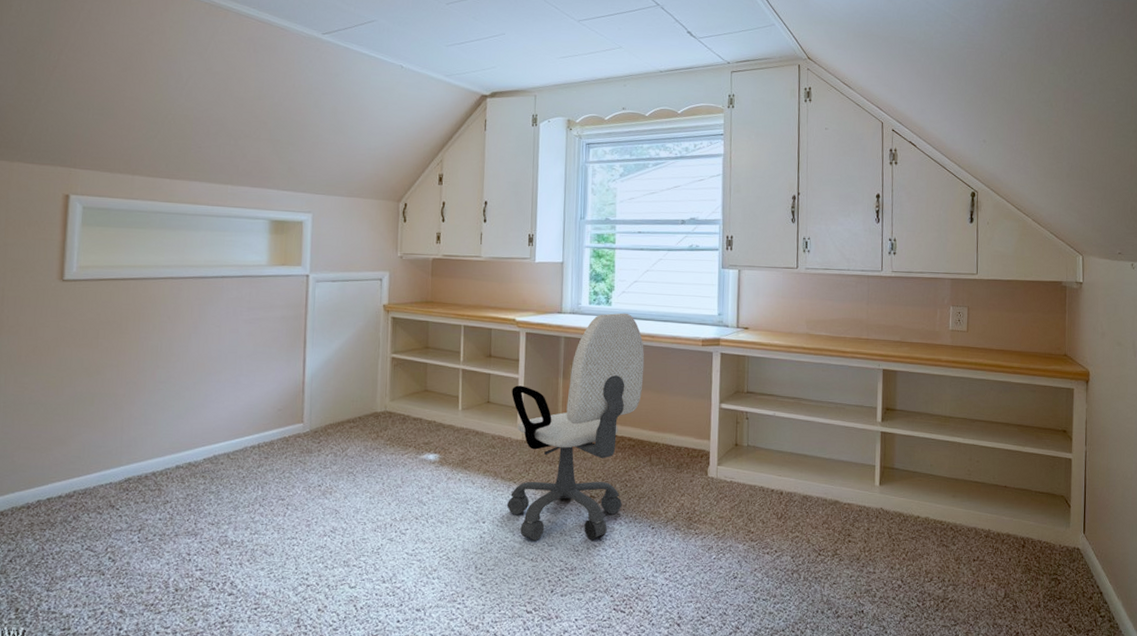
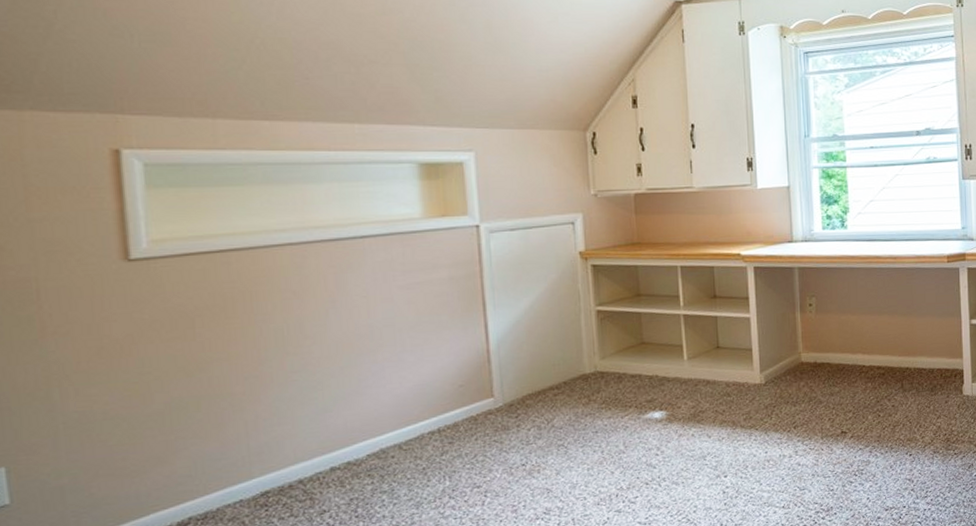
office chair: present [506,313,645,541] -> none [743,235,889,487]

